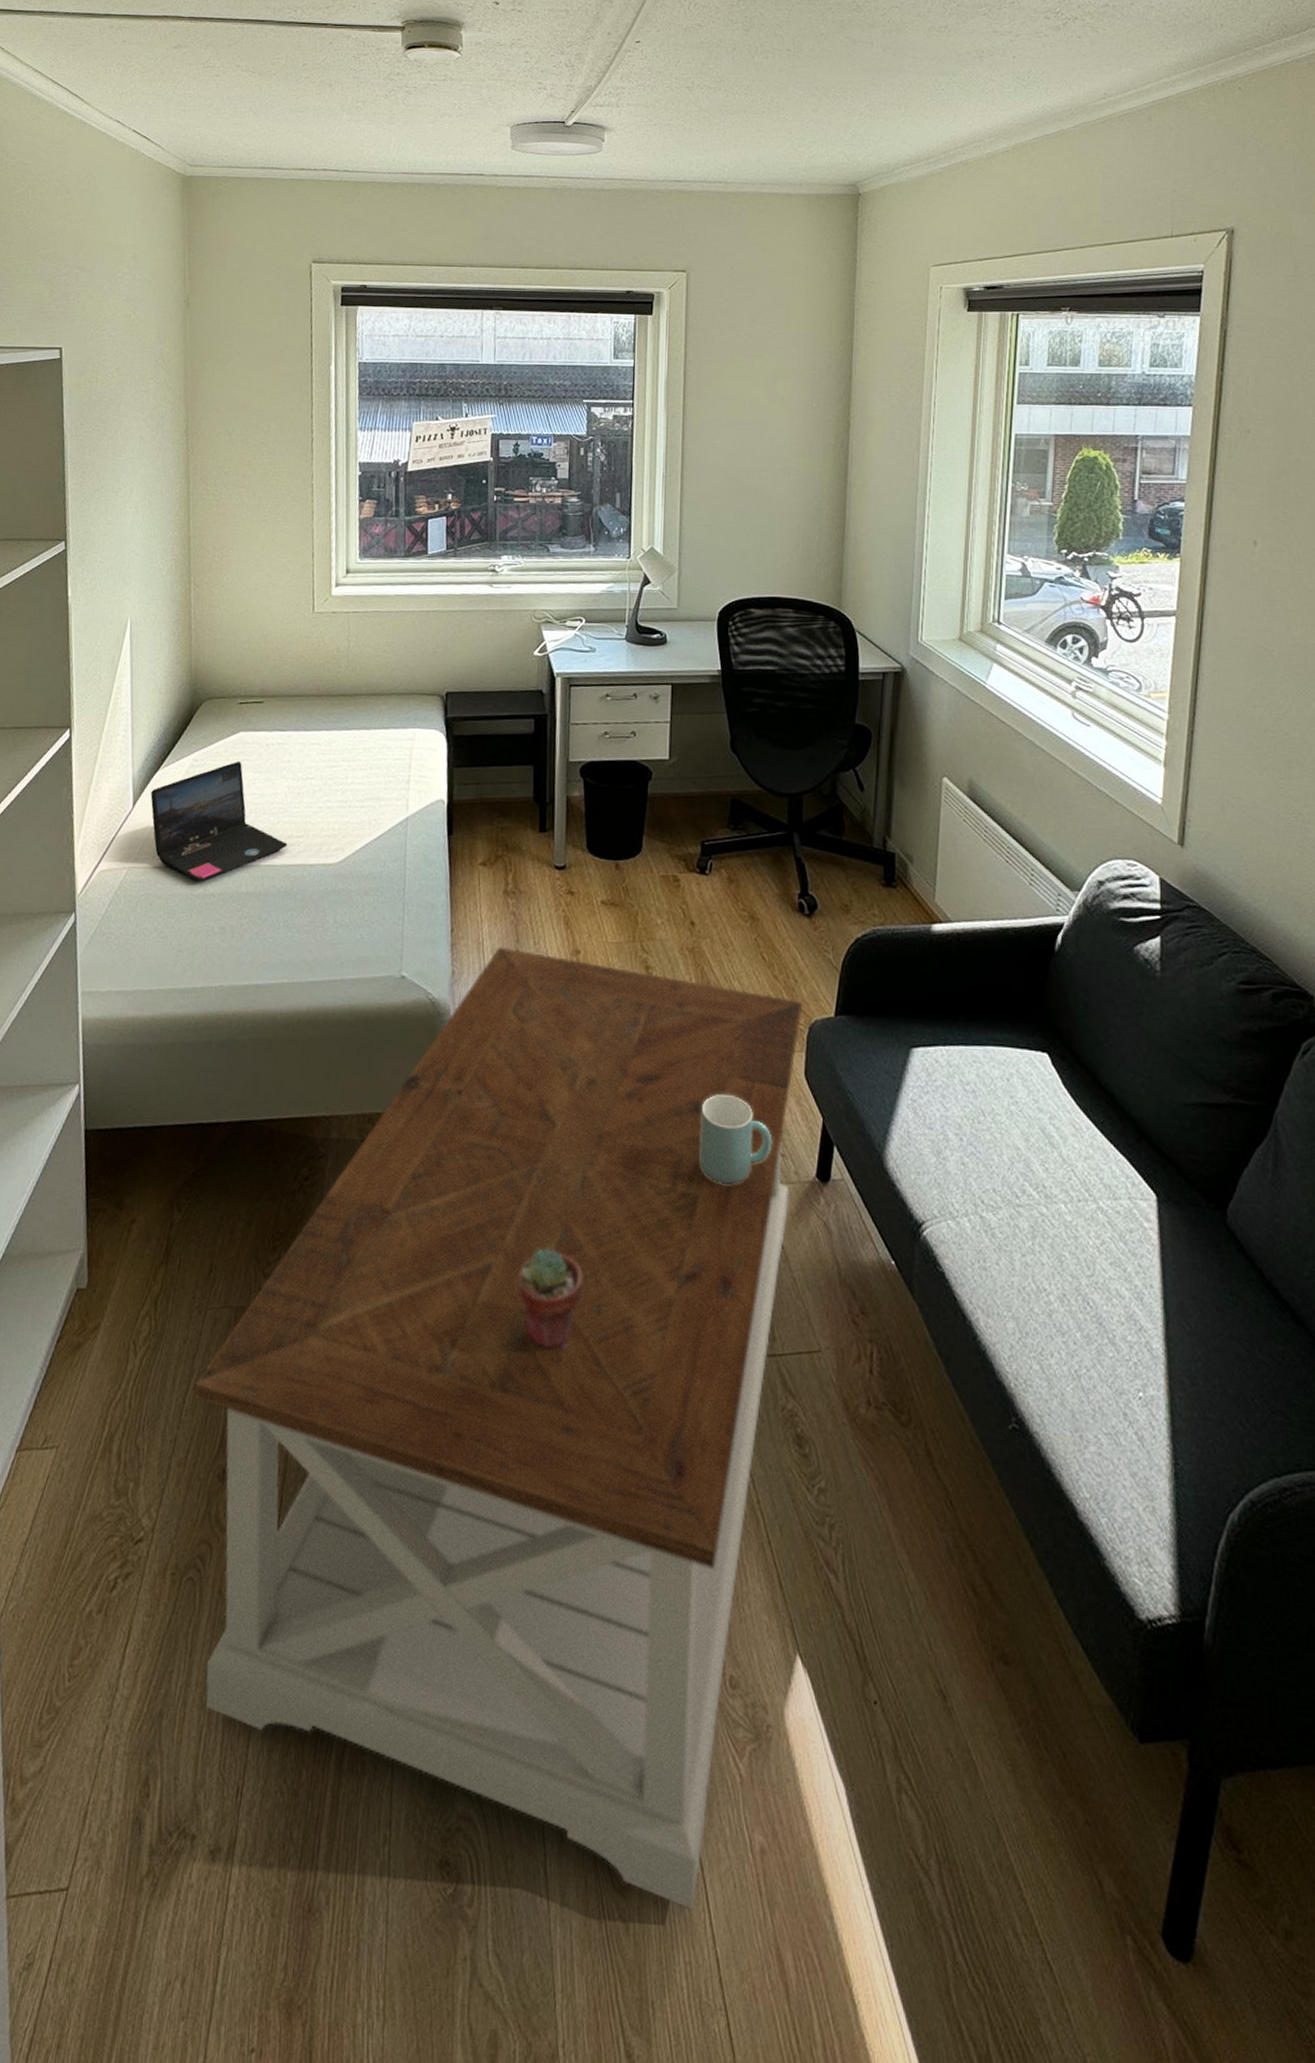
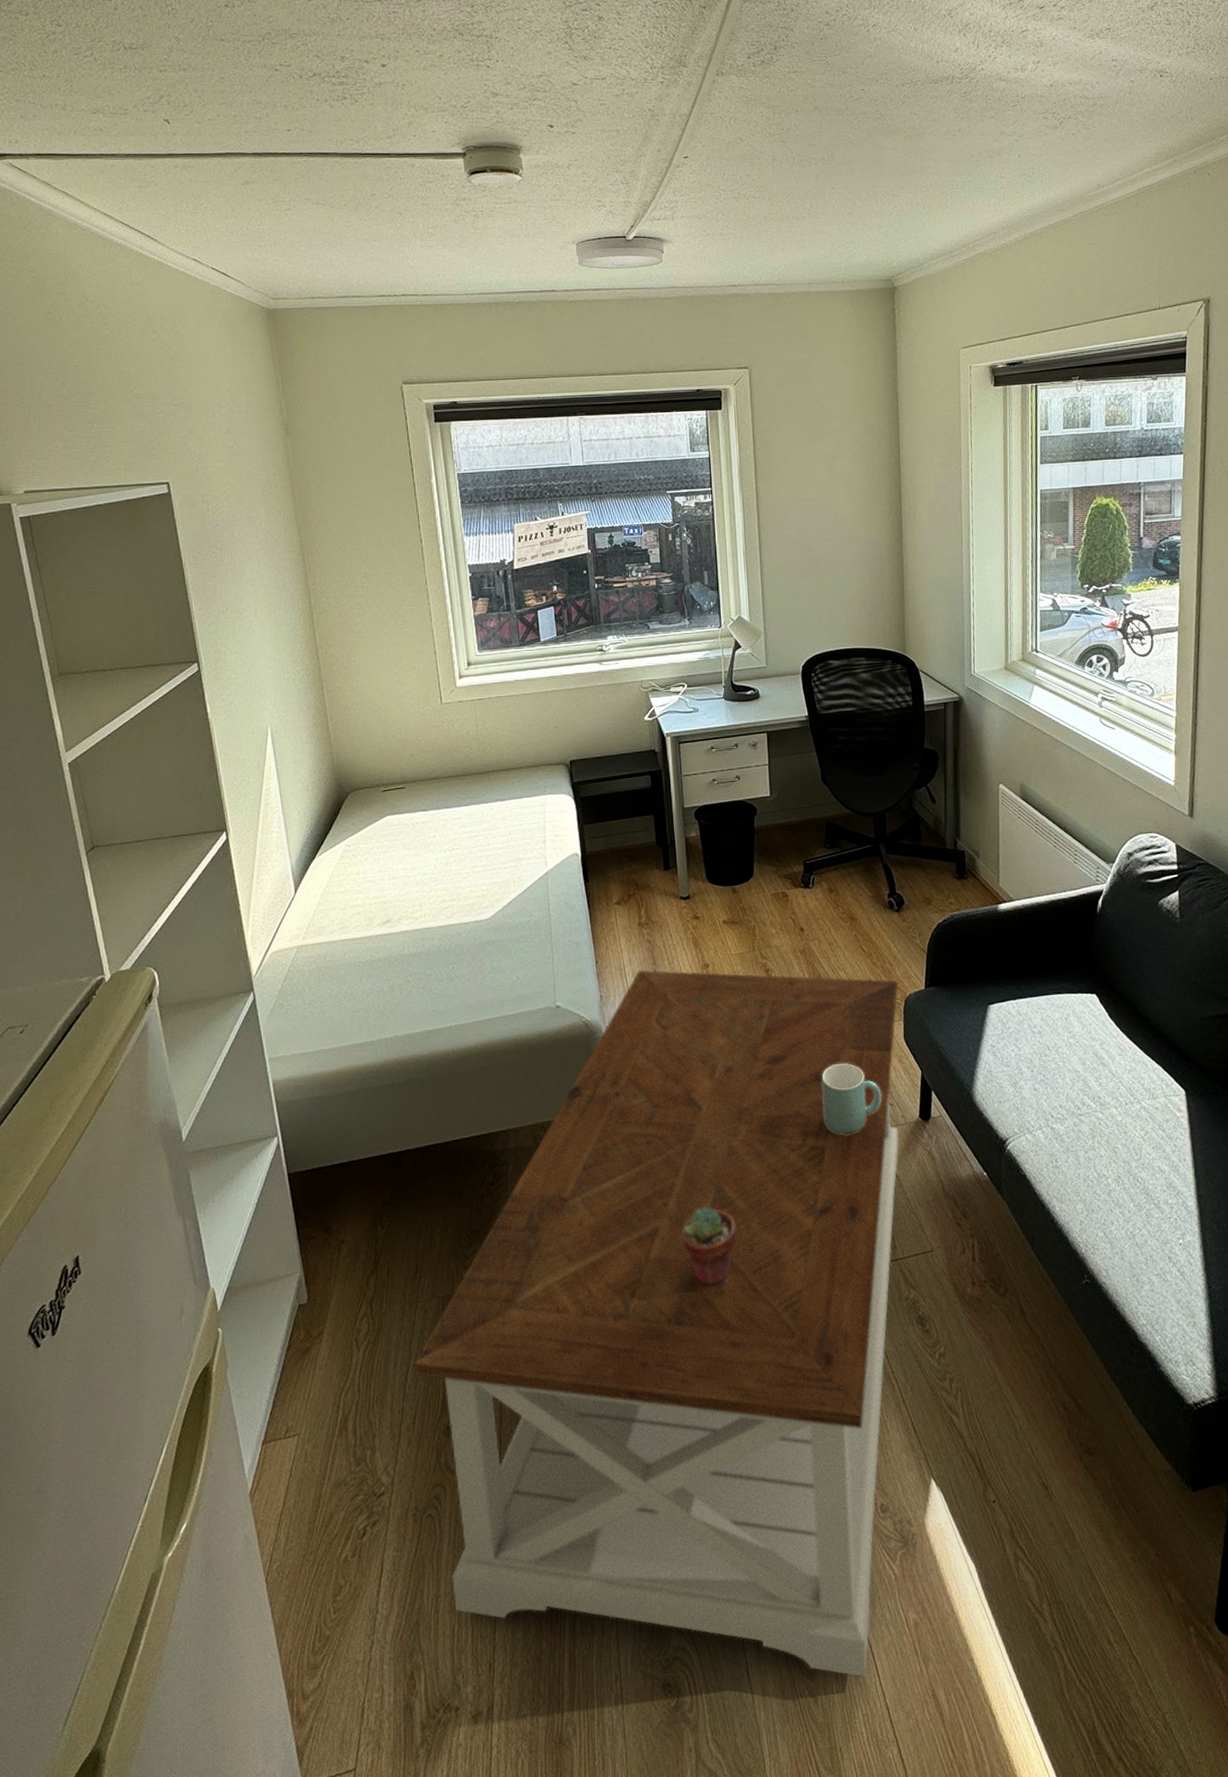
laptop: present [150,760,288,882] -> none [310,841,442,950]

